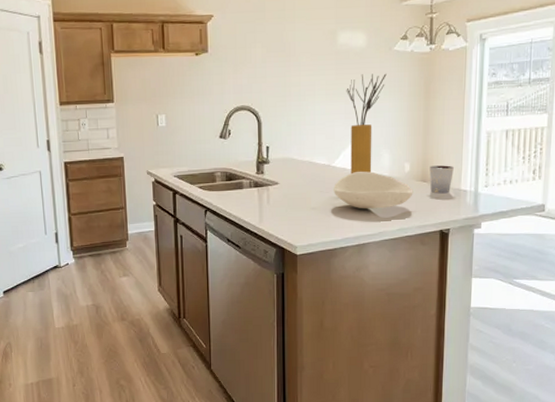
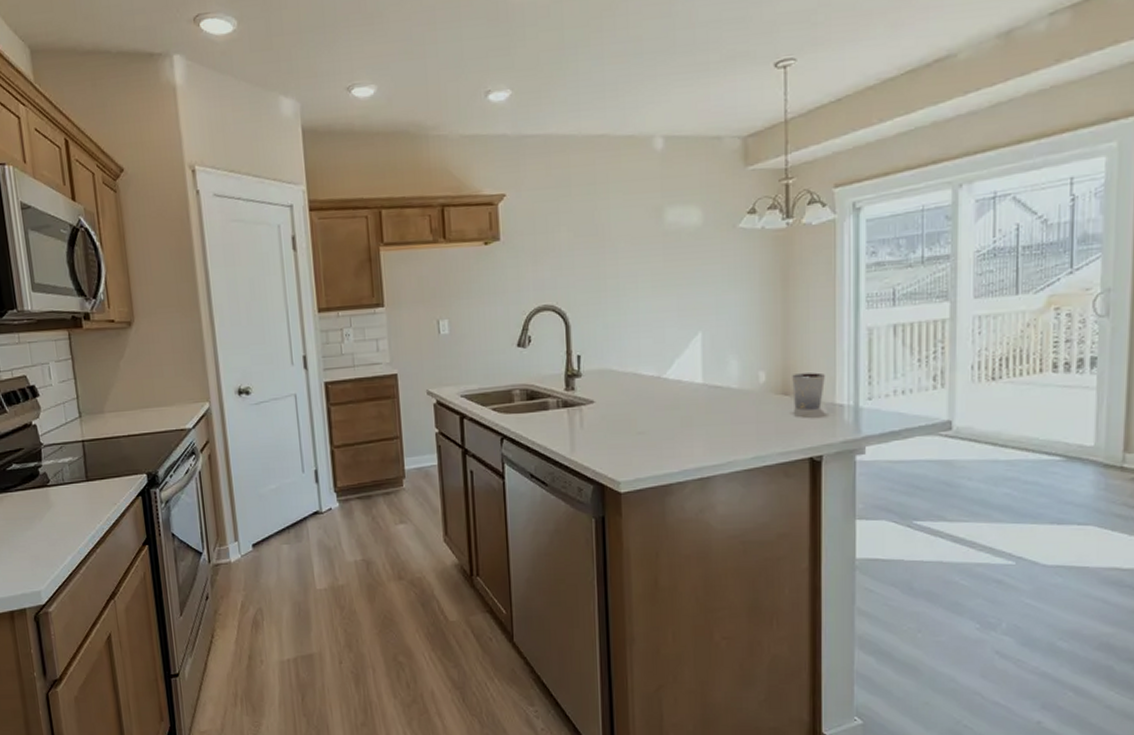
bowl: present [334,171,413,209] -> none [666,383,772,433]
vase: present [346,73,387,175] -> none [678,257,730,388]

